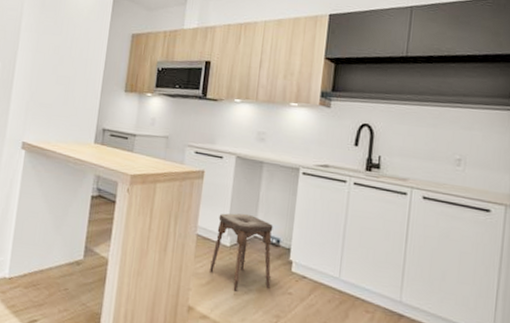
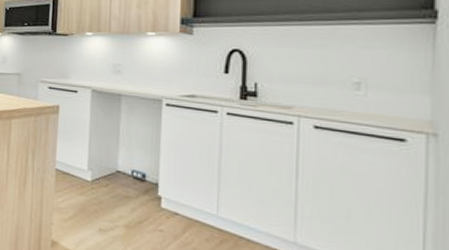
stool: present [210,213,273,291] -> none [72,147,138,227]

